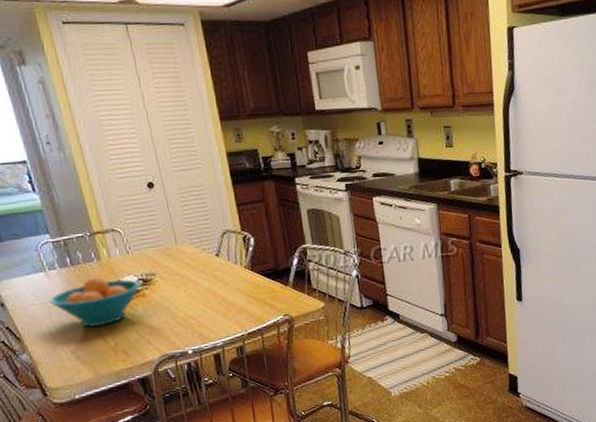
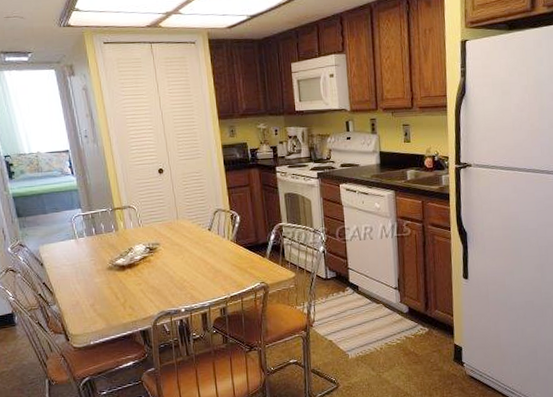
fruit bowl: present [48,276,142,327] -> none [76,244,148,285]

